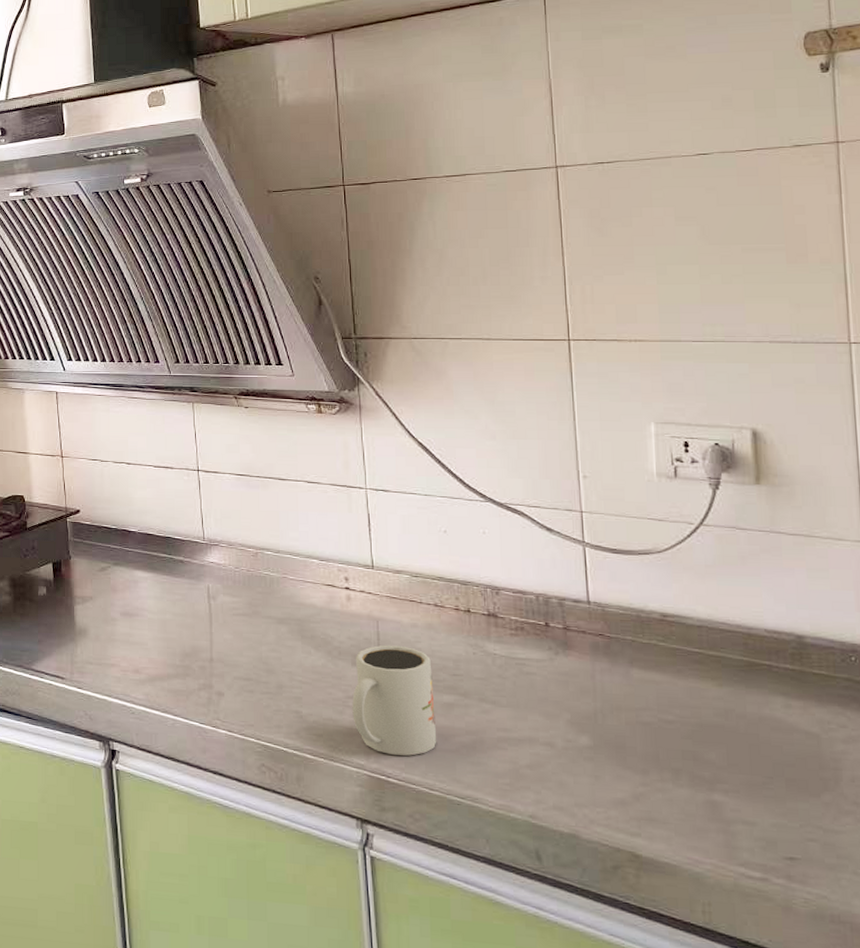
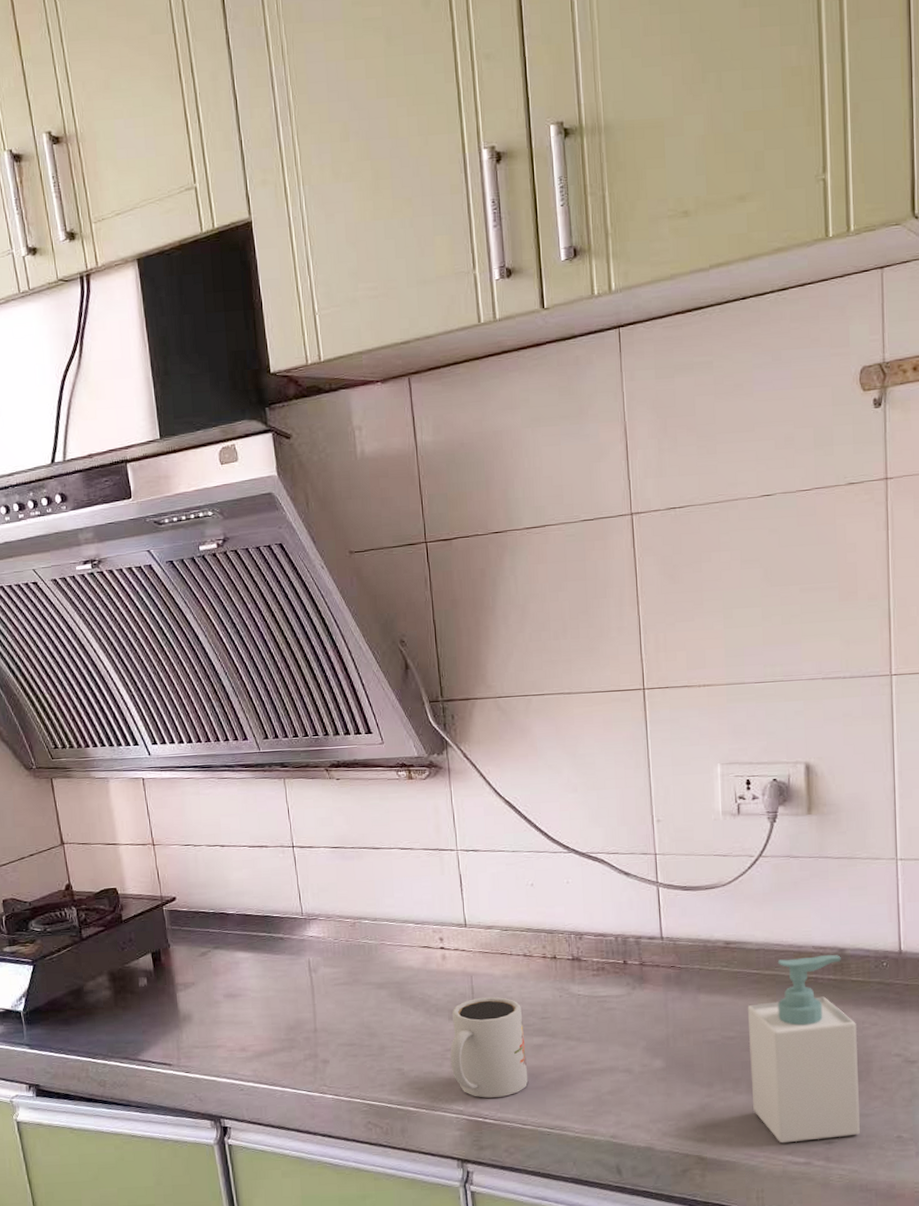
soap bottle: none [688,640,829,854] -> present [747,954,860,1143]

